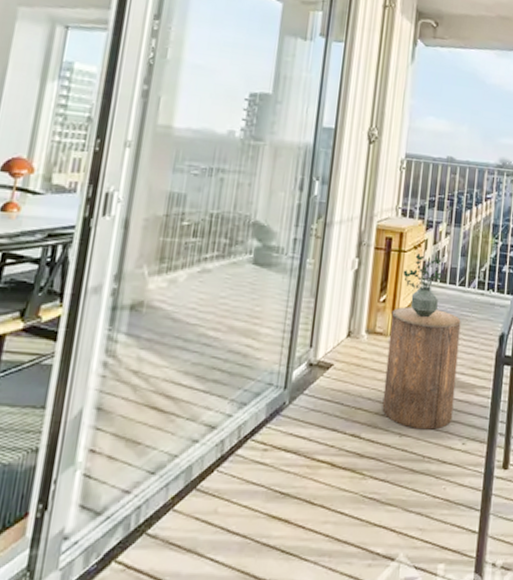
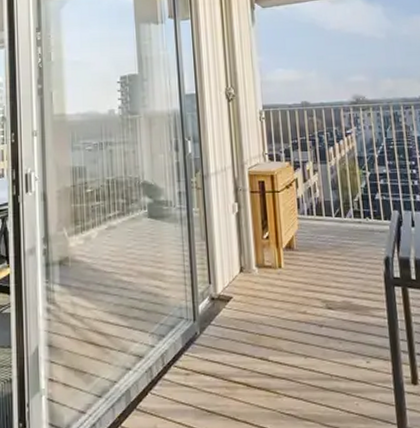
stool: present [382,306,461,430] -> none [276,240,353,351]
potted plant: present [403,253,442,318] -> none [280,192,318,249]

